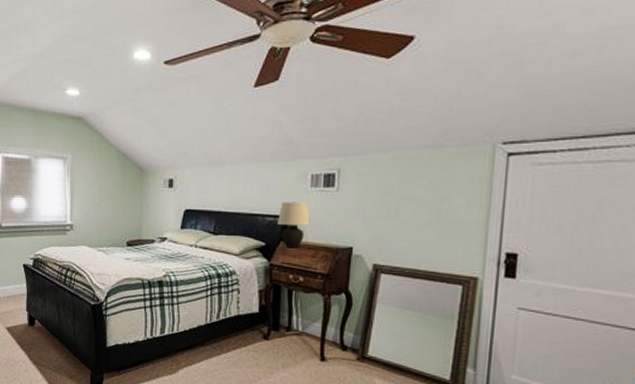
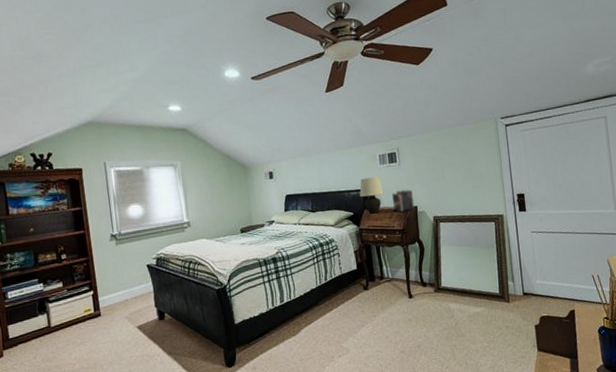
books: none [320,223,350,252] -> present [392,189,415,212]

